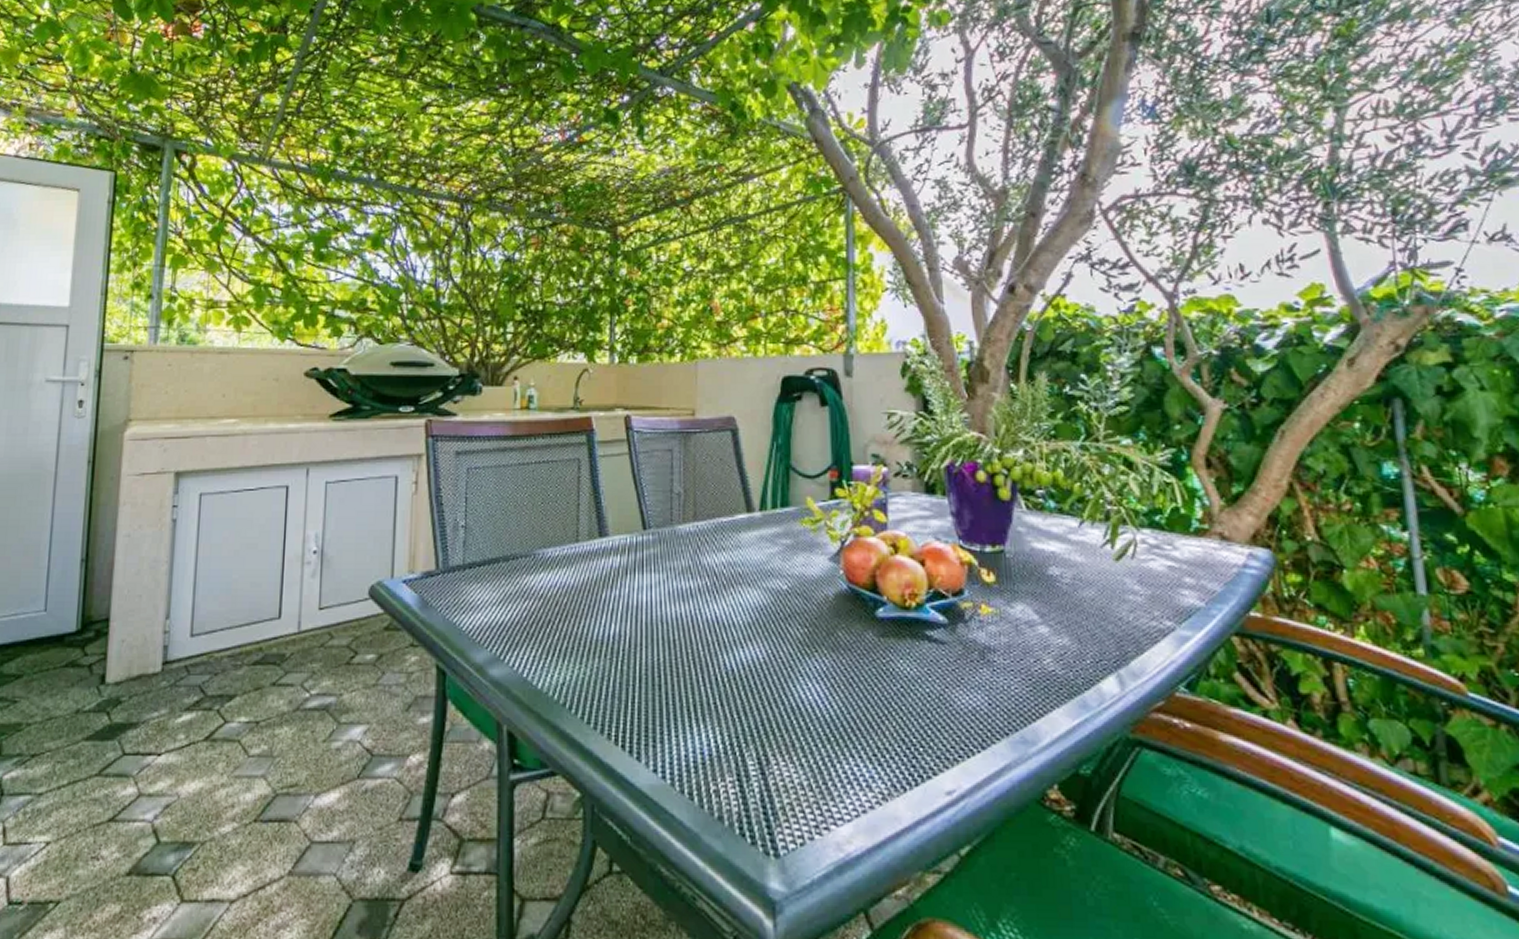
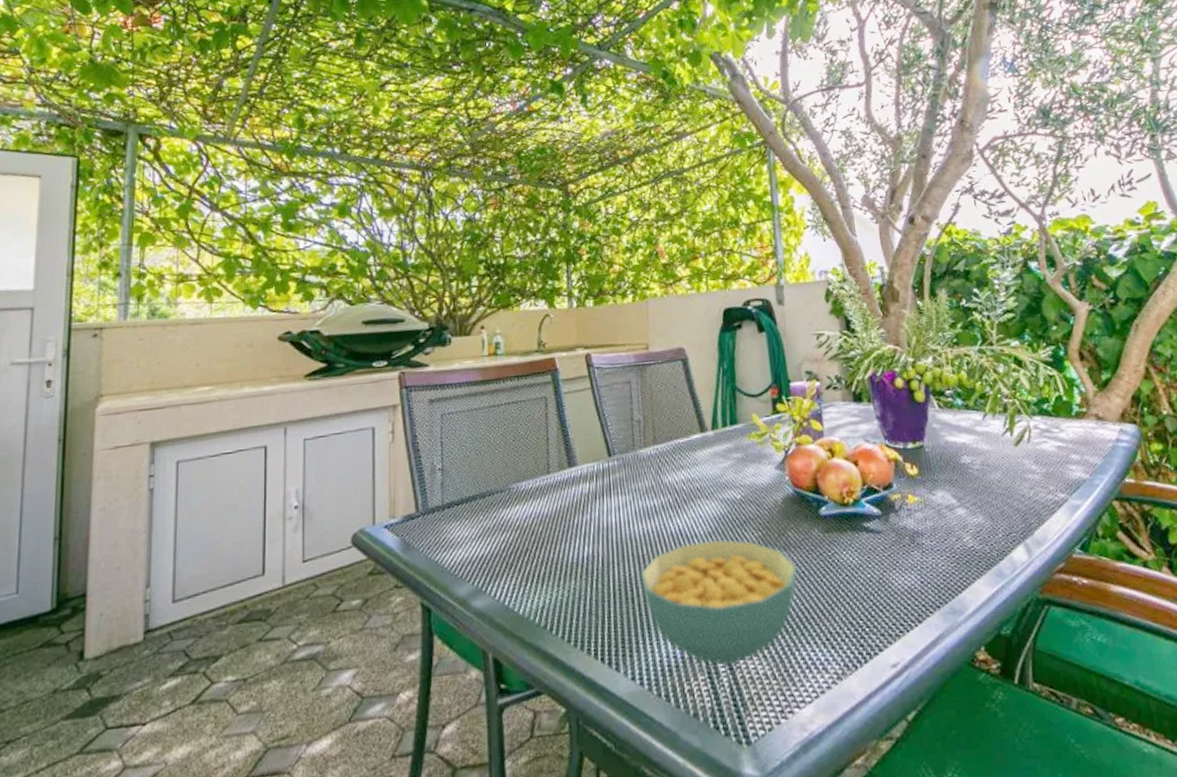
cereal bowl: none [670,631,846,769] -> present [640,539,798,666]

